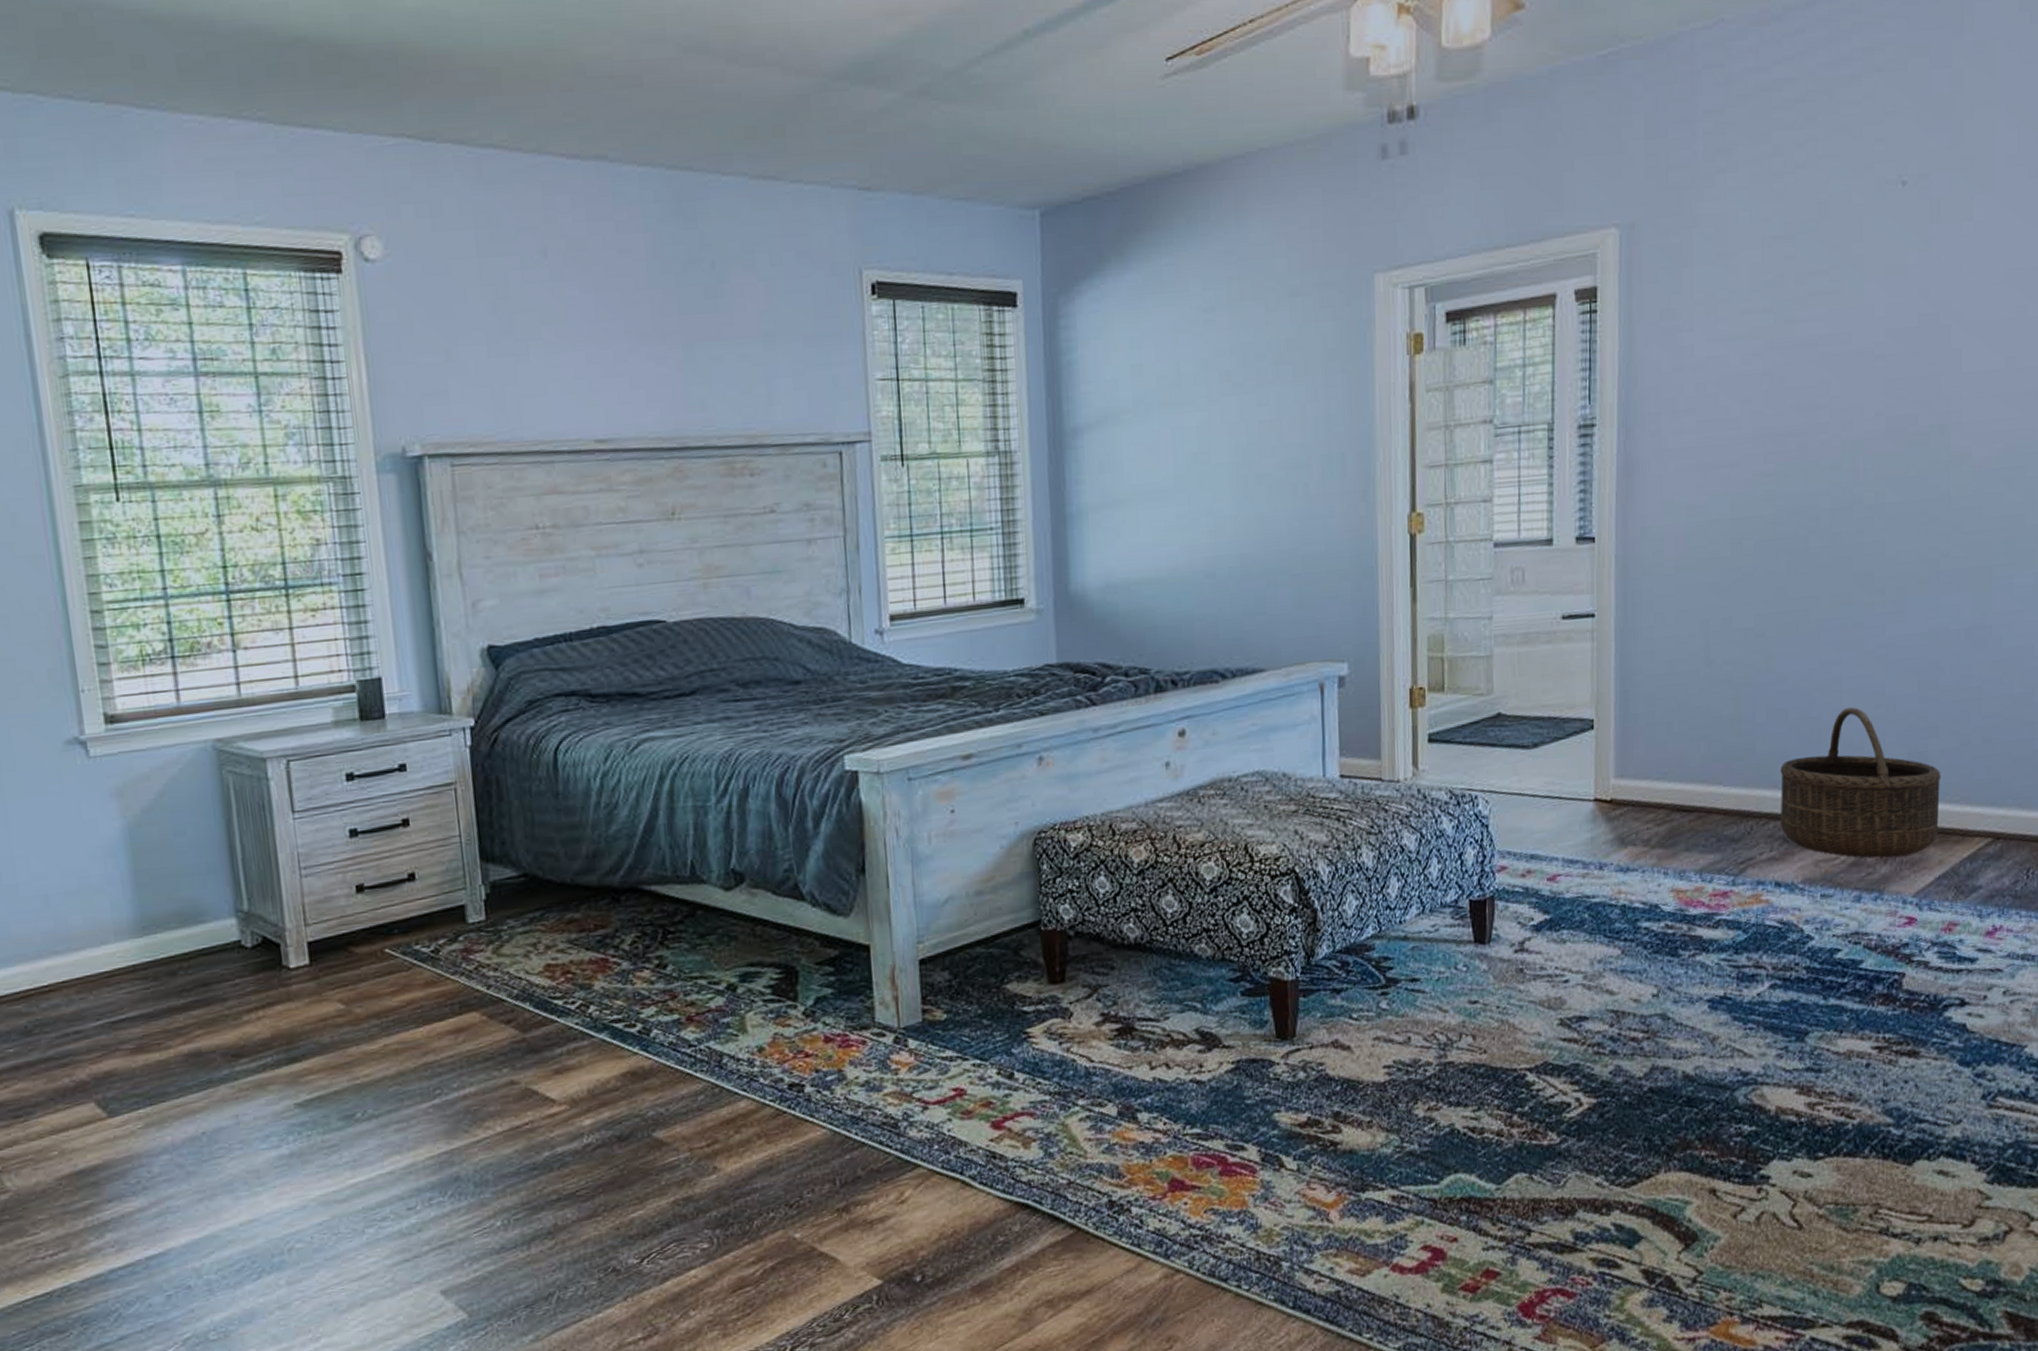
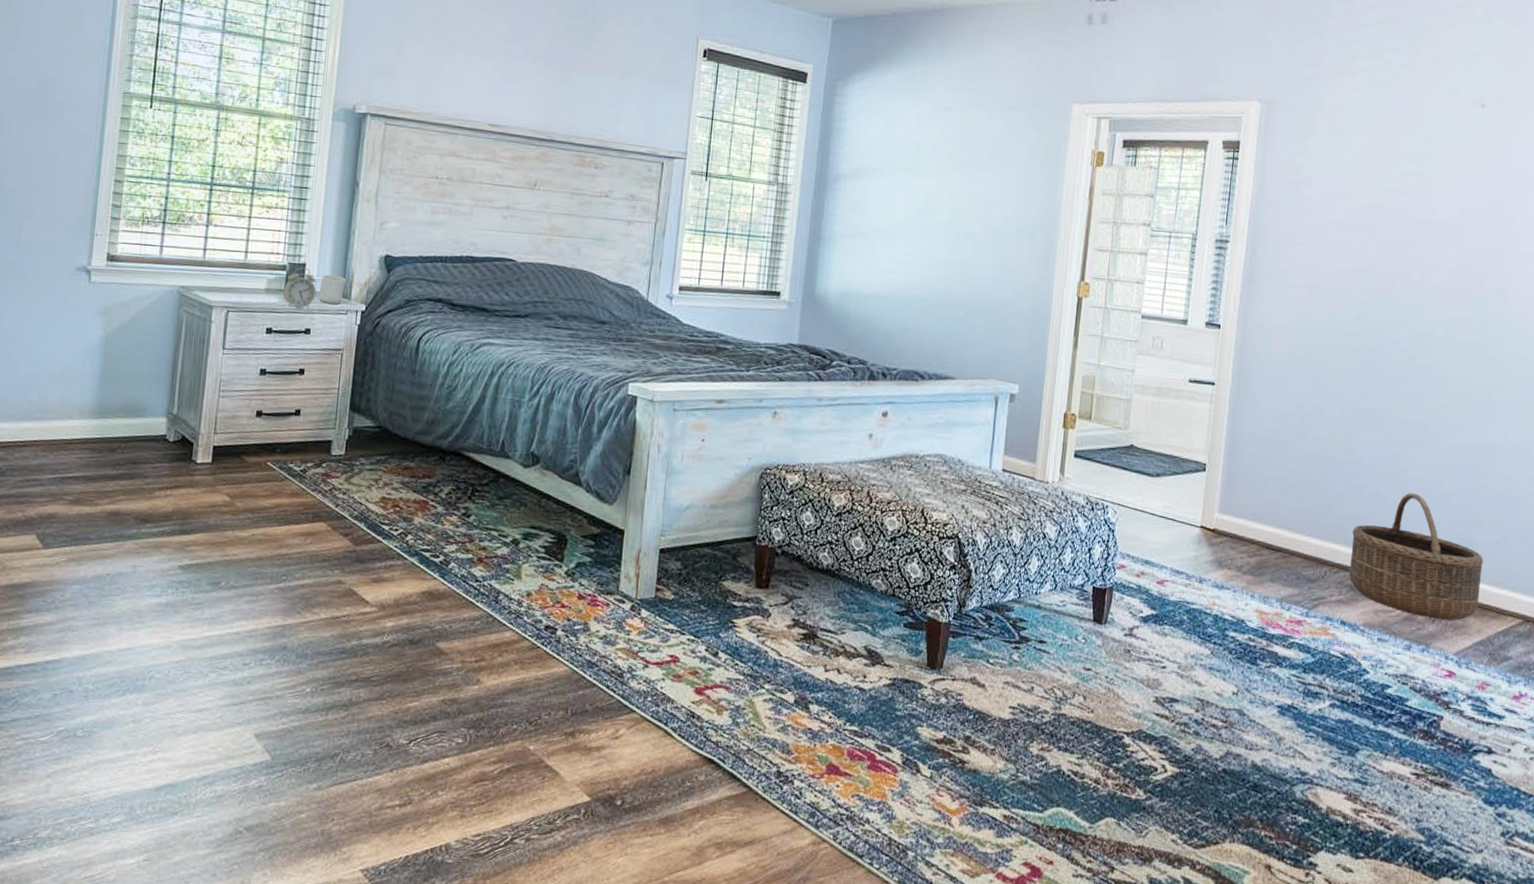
alarm clock: none [357,683,405,740] -> present [282,267,317,309]
mug: none [406,685,442,726] -> present [319,274,347,304]

